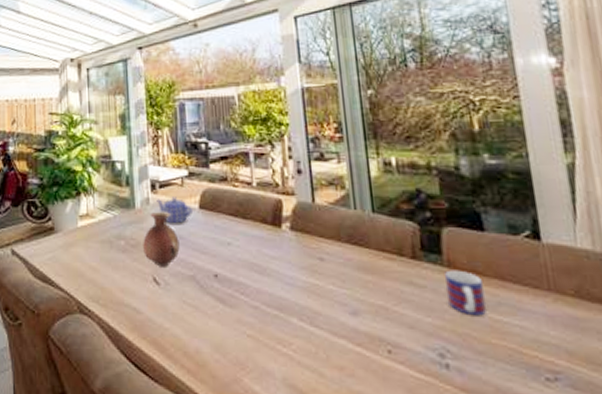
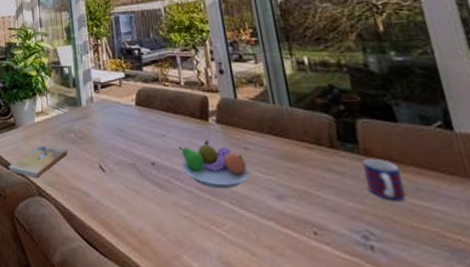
book: none [44,254,117,293] -> present [8,145,68,179]
vase: present [143,211,180,267] -> none [89,108,121,156]
teapot: present [157,197,192,224] -> none [99,96,130,119]
fruit bowl: none [245,249,323,304] -> present [178,140,249,189]

